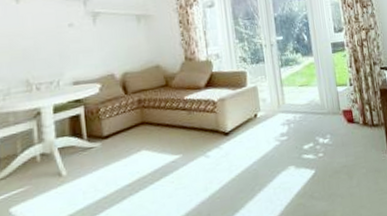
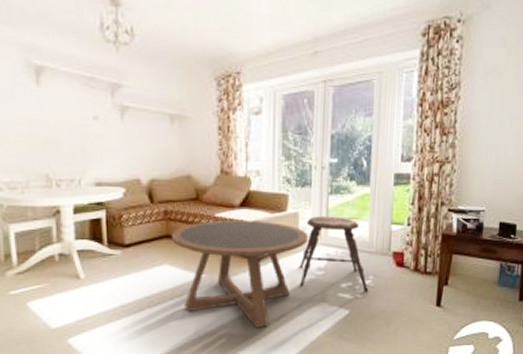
coffee table: none [146,97,269,201] -> present [171,220,309,329]
stool: none [264,85,328,153] -> present [299,216,368,291]

